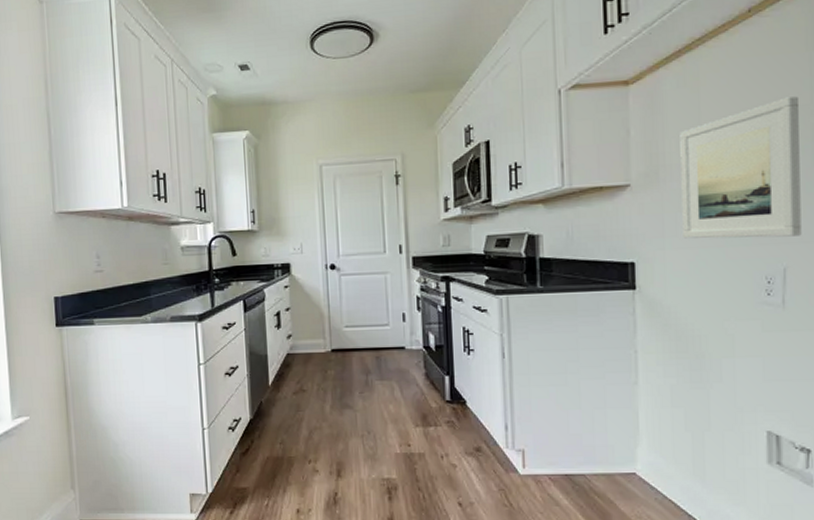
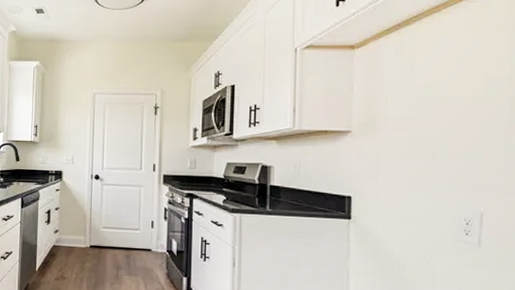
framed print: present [680,96,802,239] -> none [394,69,499,187]

